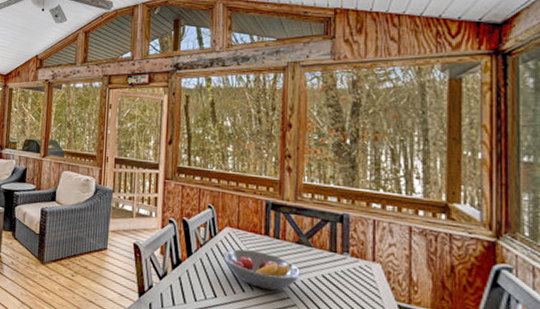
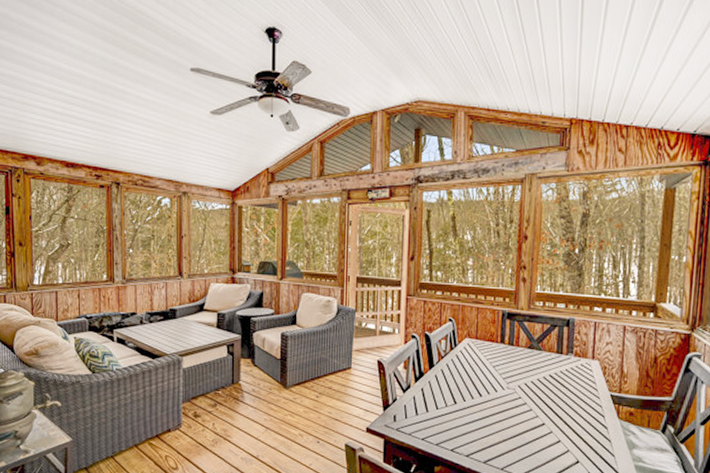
fruit bowl: present [223,249,302,290] -> none [463,358,532,392]

